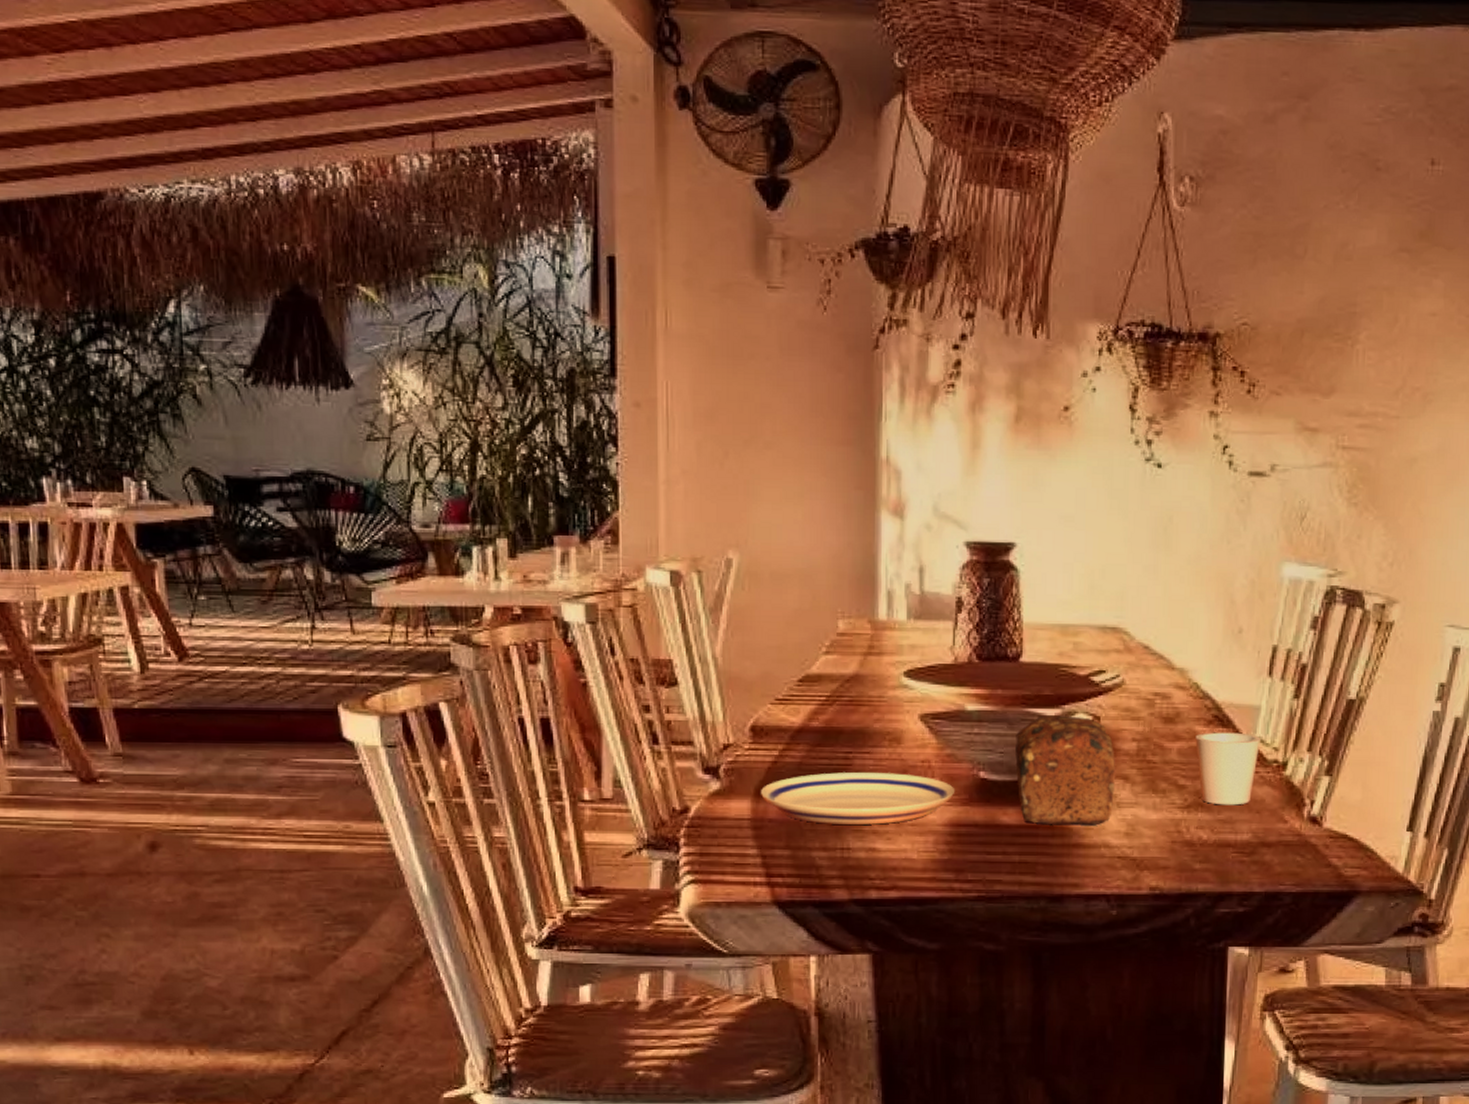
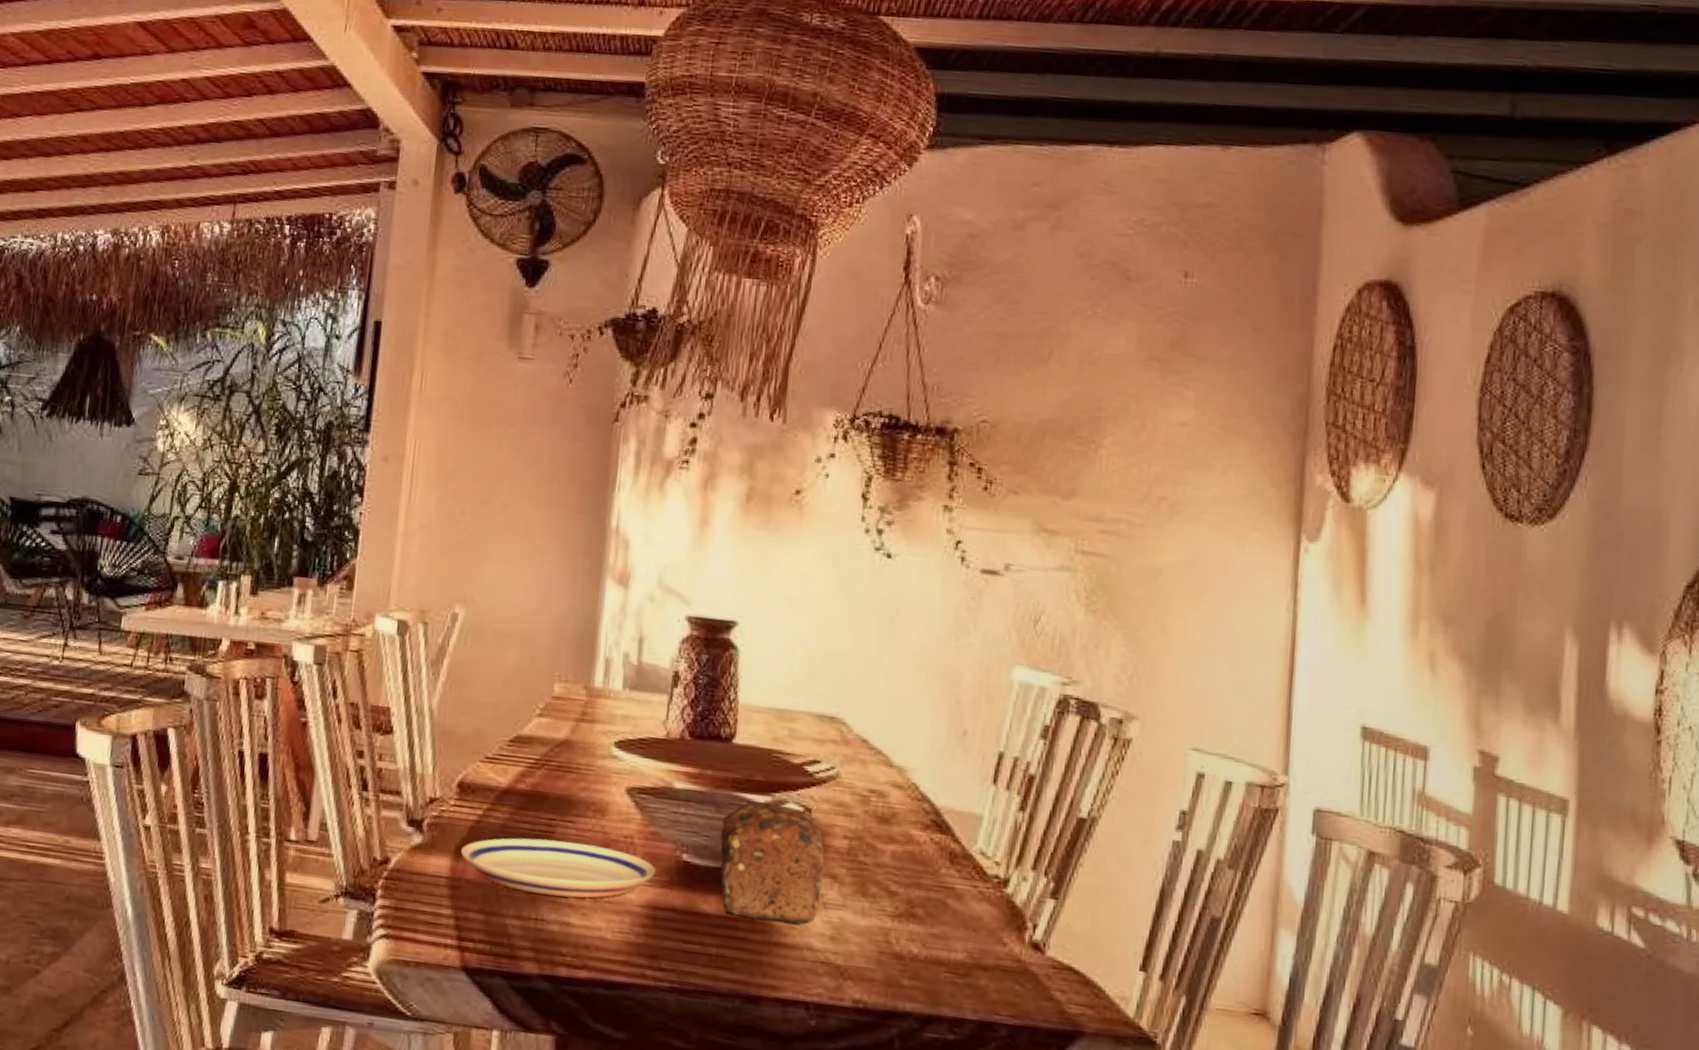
cup: present [1195,732,1260,805] -> none [910,837,981,921]

